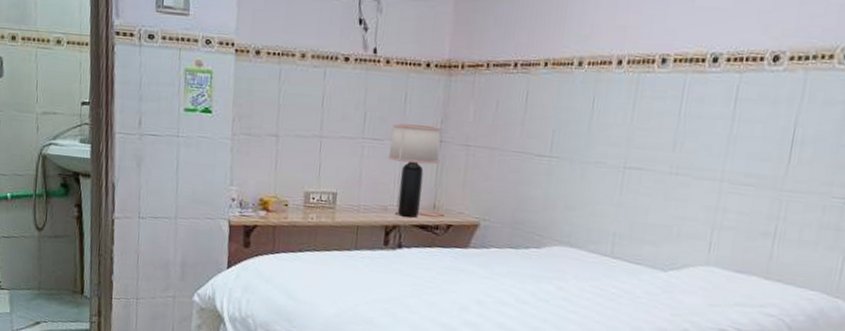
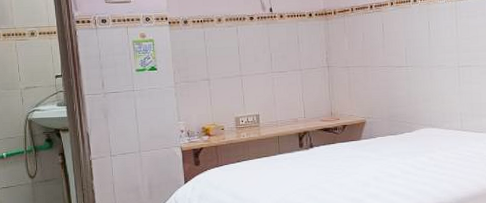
table lamp: present [388,123,441,218] -> none [292,56,330,124]

